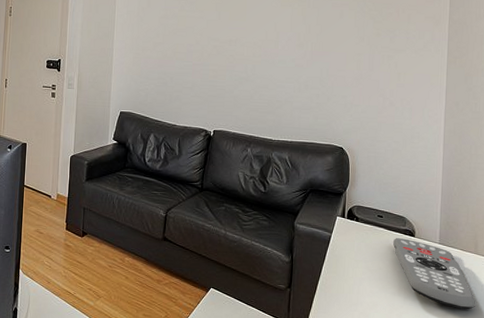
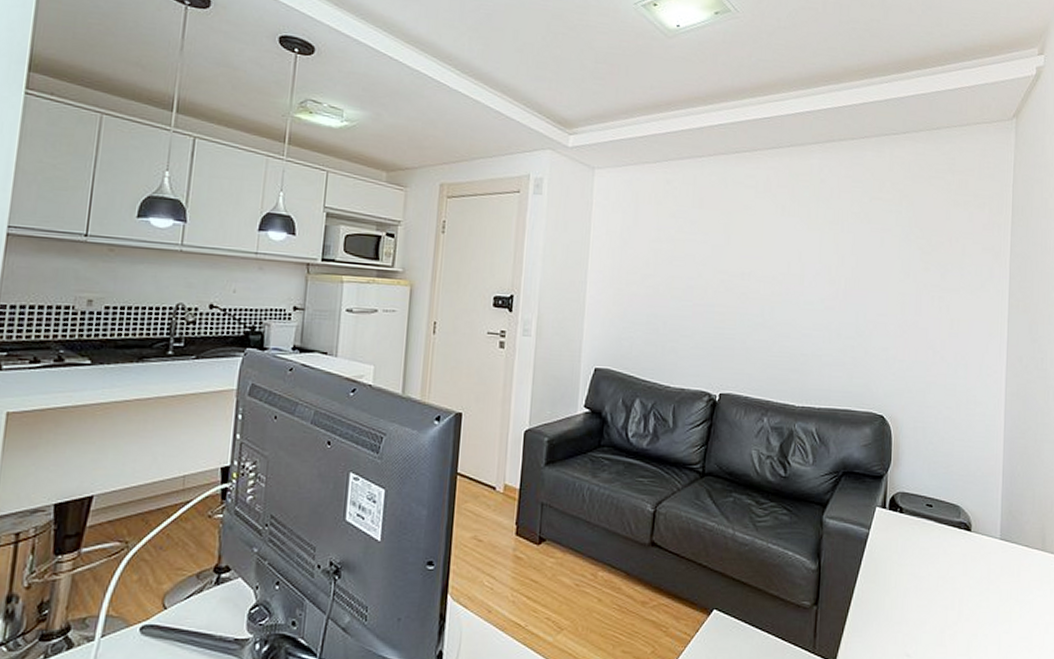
remote control: present [393,238,475,310] -> none [945,533,1043,624]

